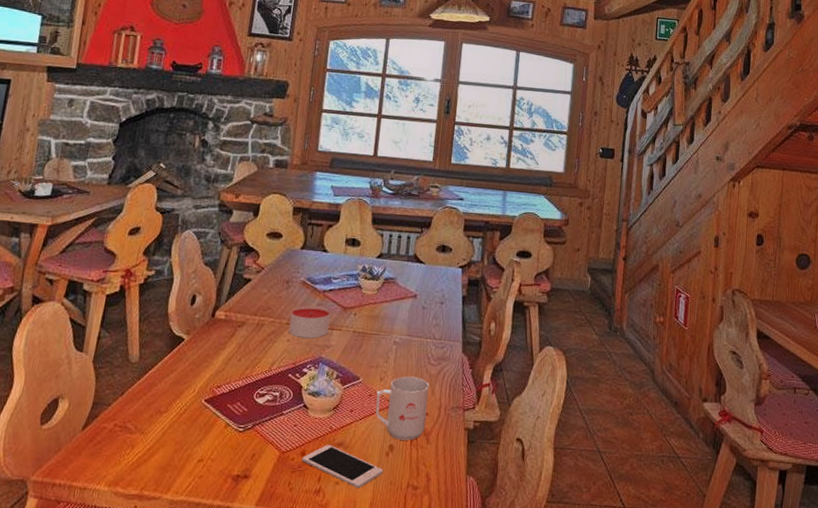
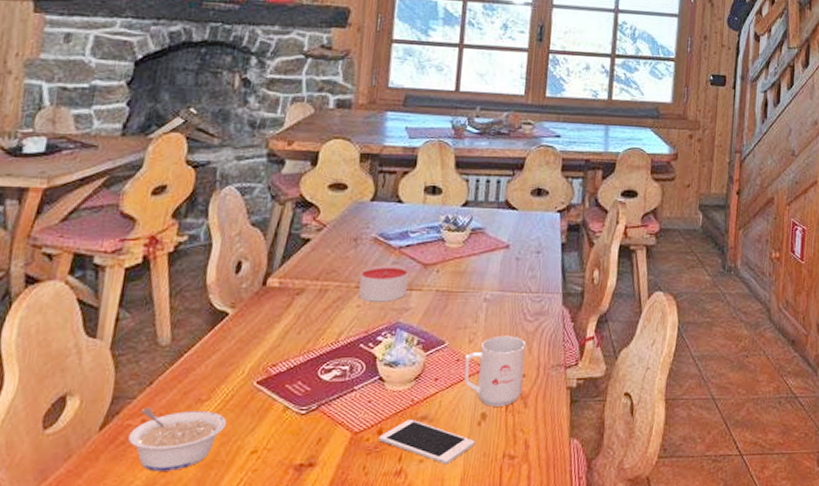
legume: none [103,414,180,470] -> present [128,407,227,472]

